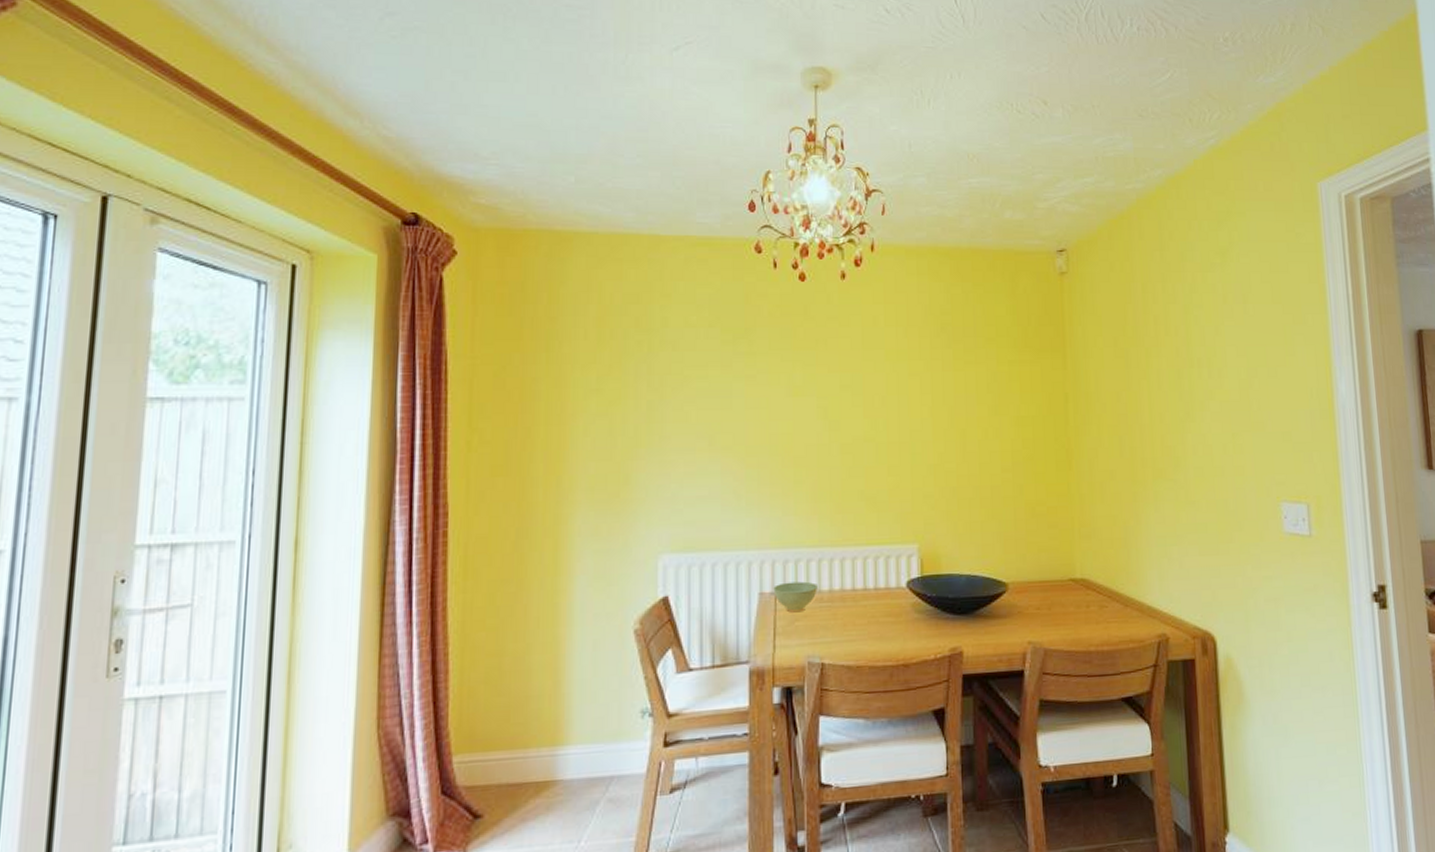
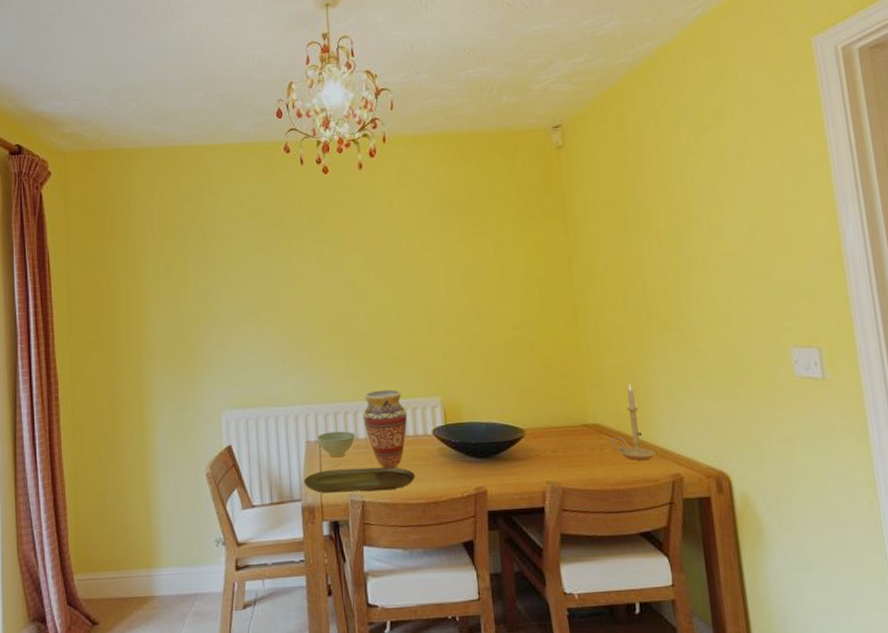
placemat: none [754,623,884,654] -> present [304,466,415,493]
vase: none [828,534,880,626] -> present [362,389,408,469]
candle holder: none [1097,536,1143,620] -> present [610,384,656,461]

